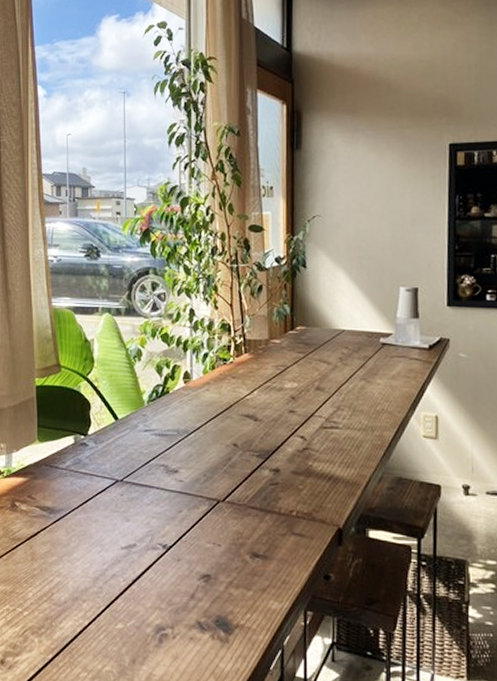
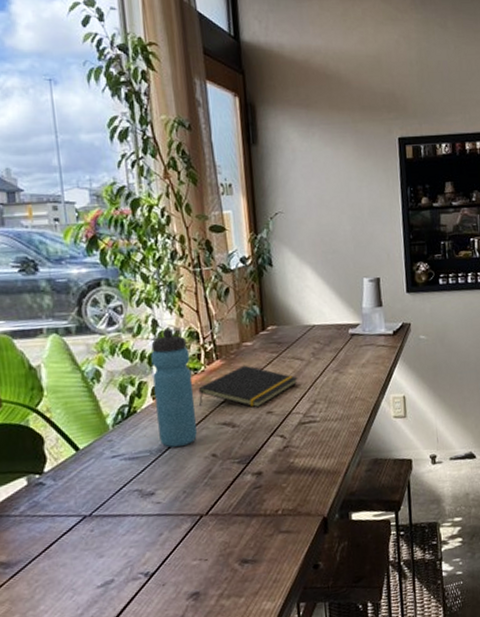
water bottle: none [186,319,222,432] -> present [151,328,197,448]
notepad: none [225,362,323,405] -> present [198,365,298,408]

